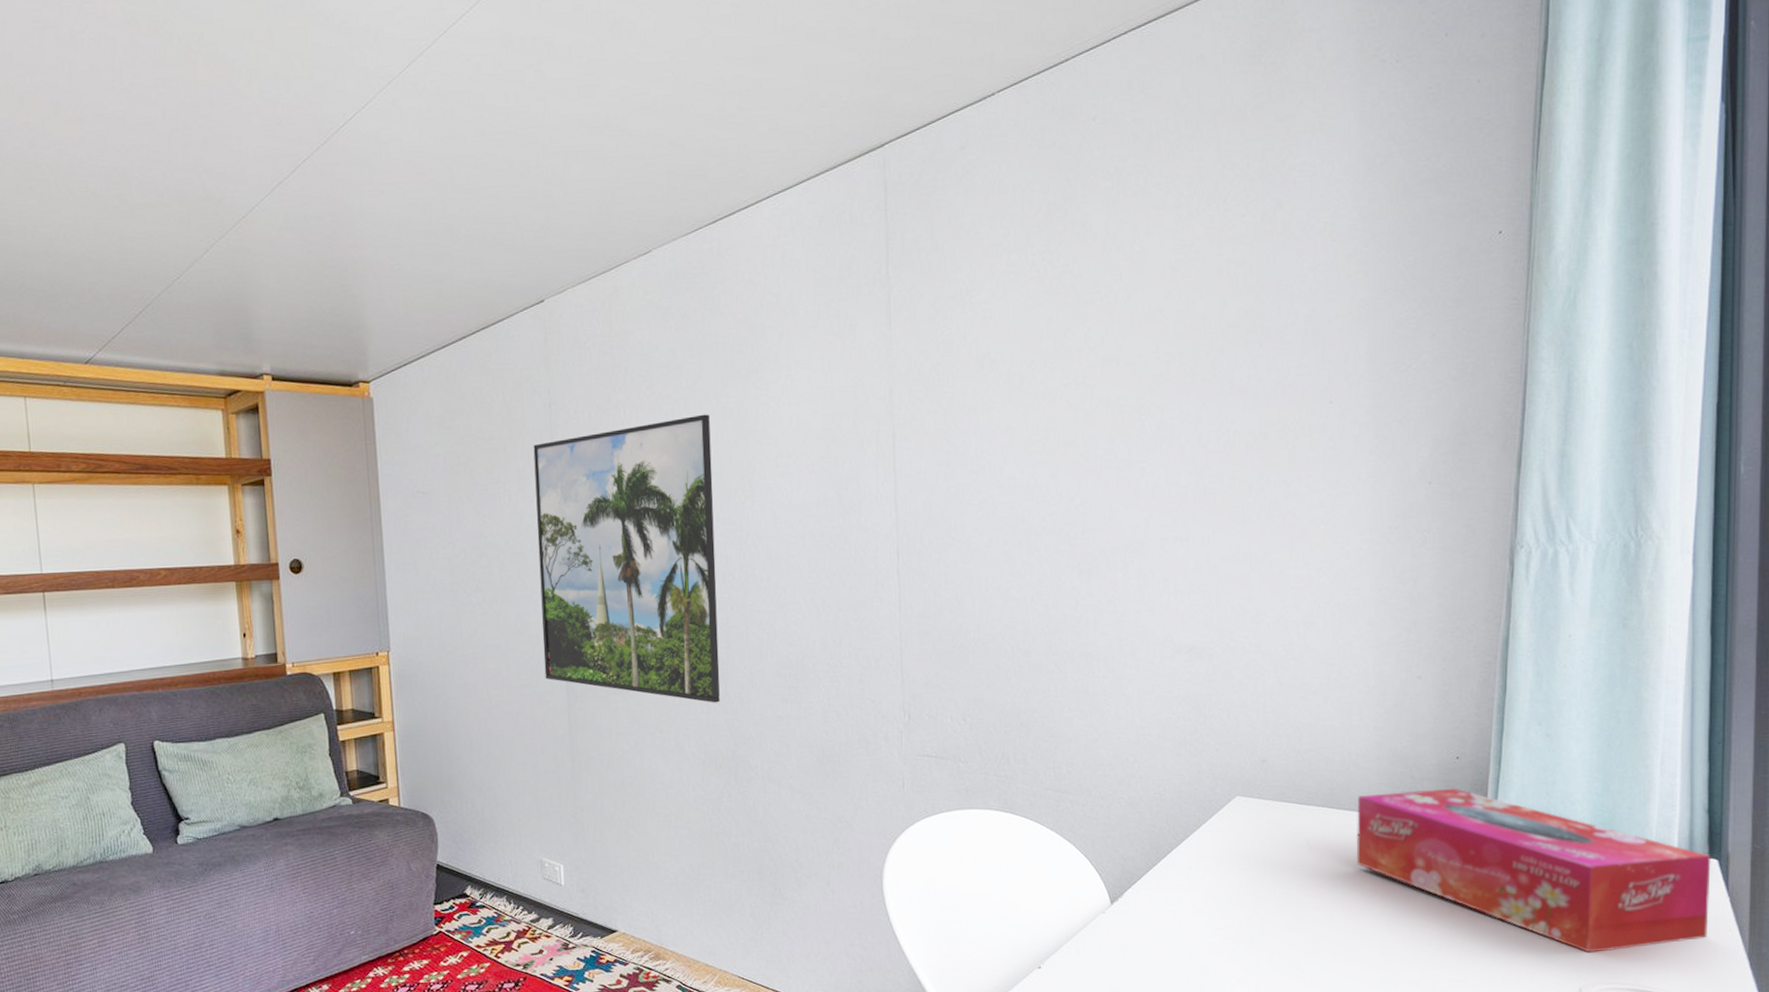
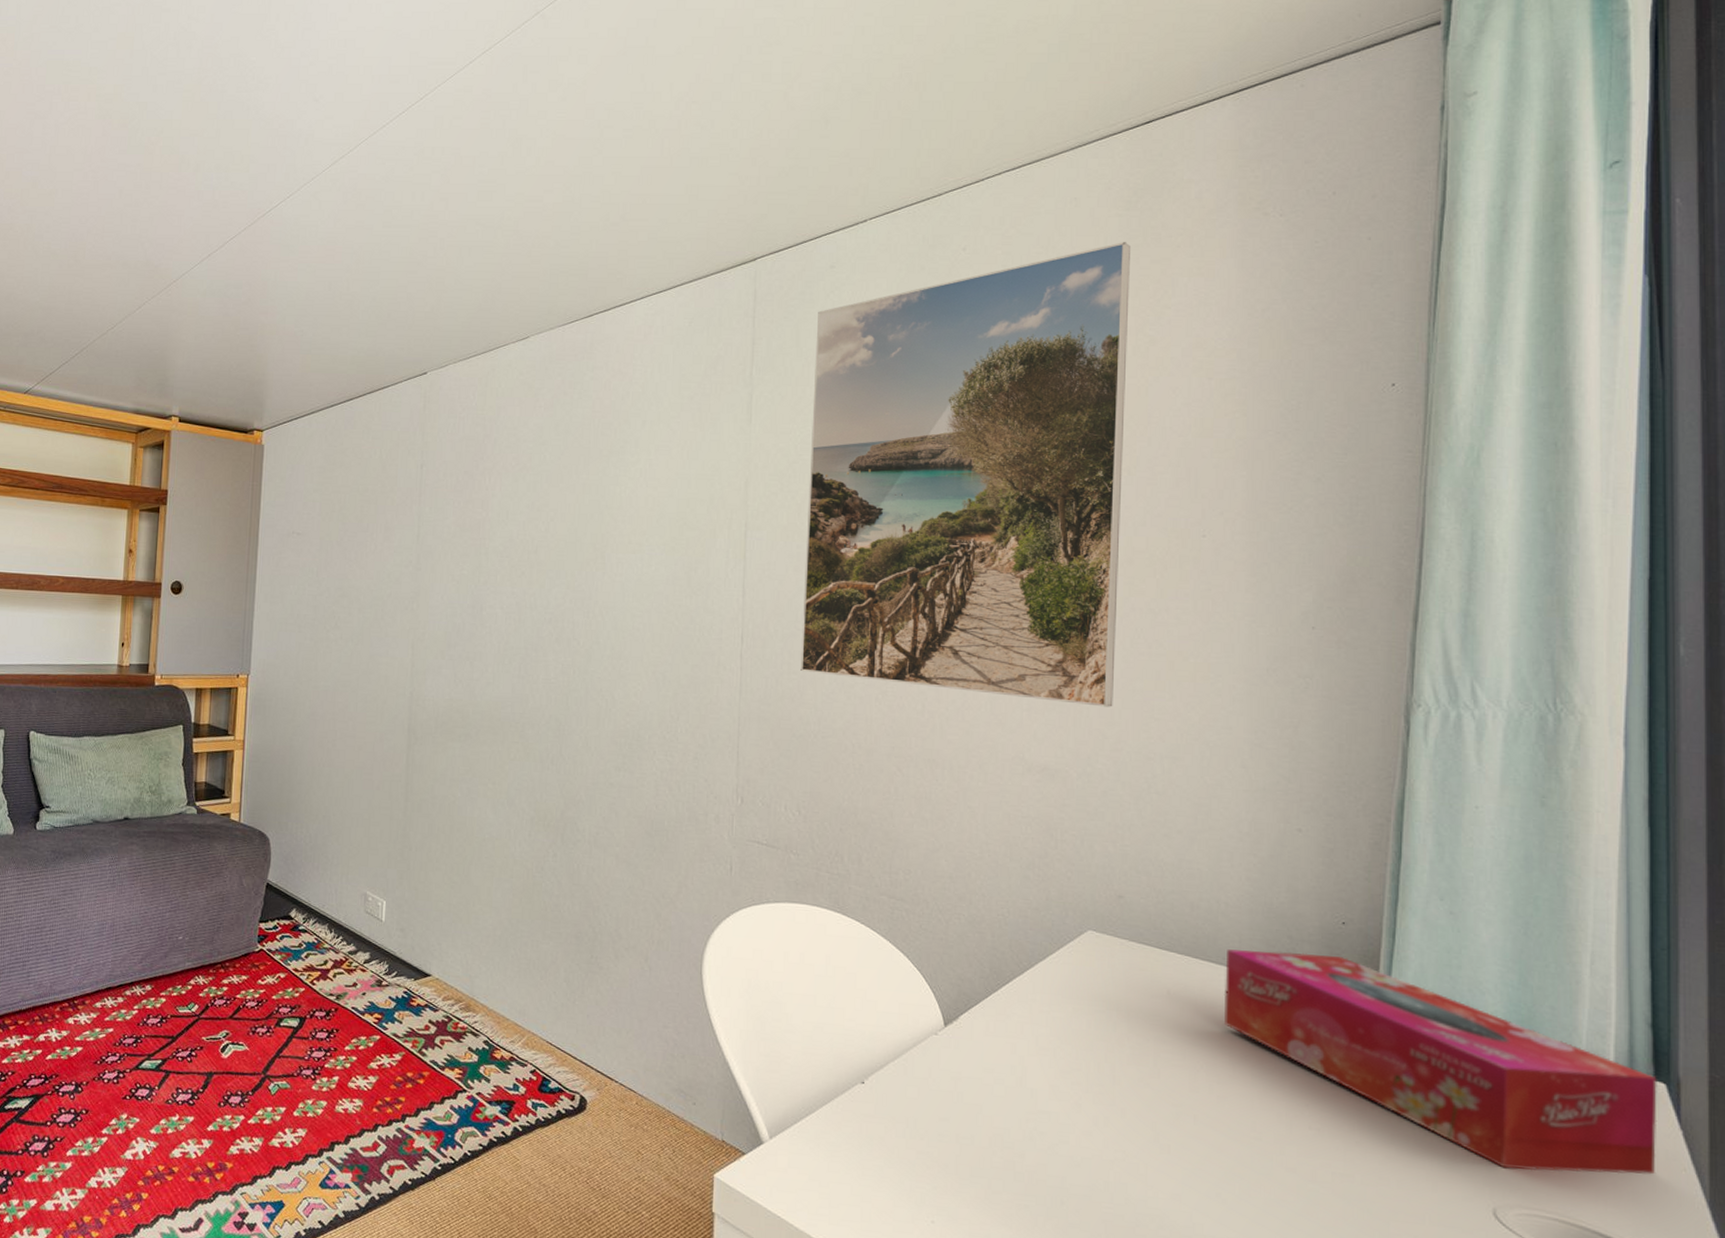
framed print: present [533,414,720,703] -> none [389,487,569,762]
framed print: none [951,100,1256,582] -> present [800,242,1130,707]

